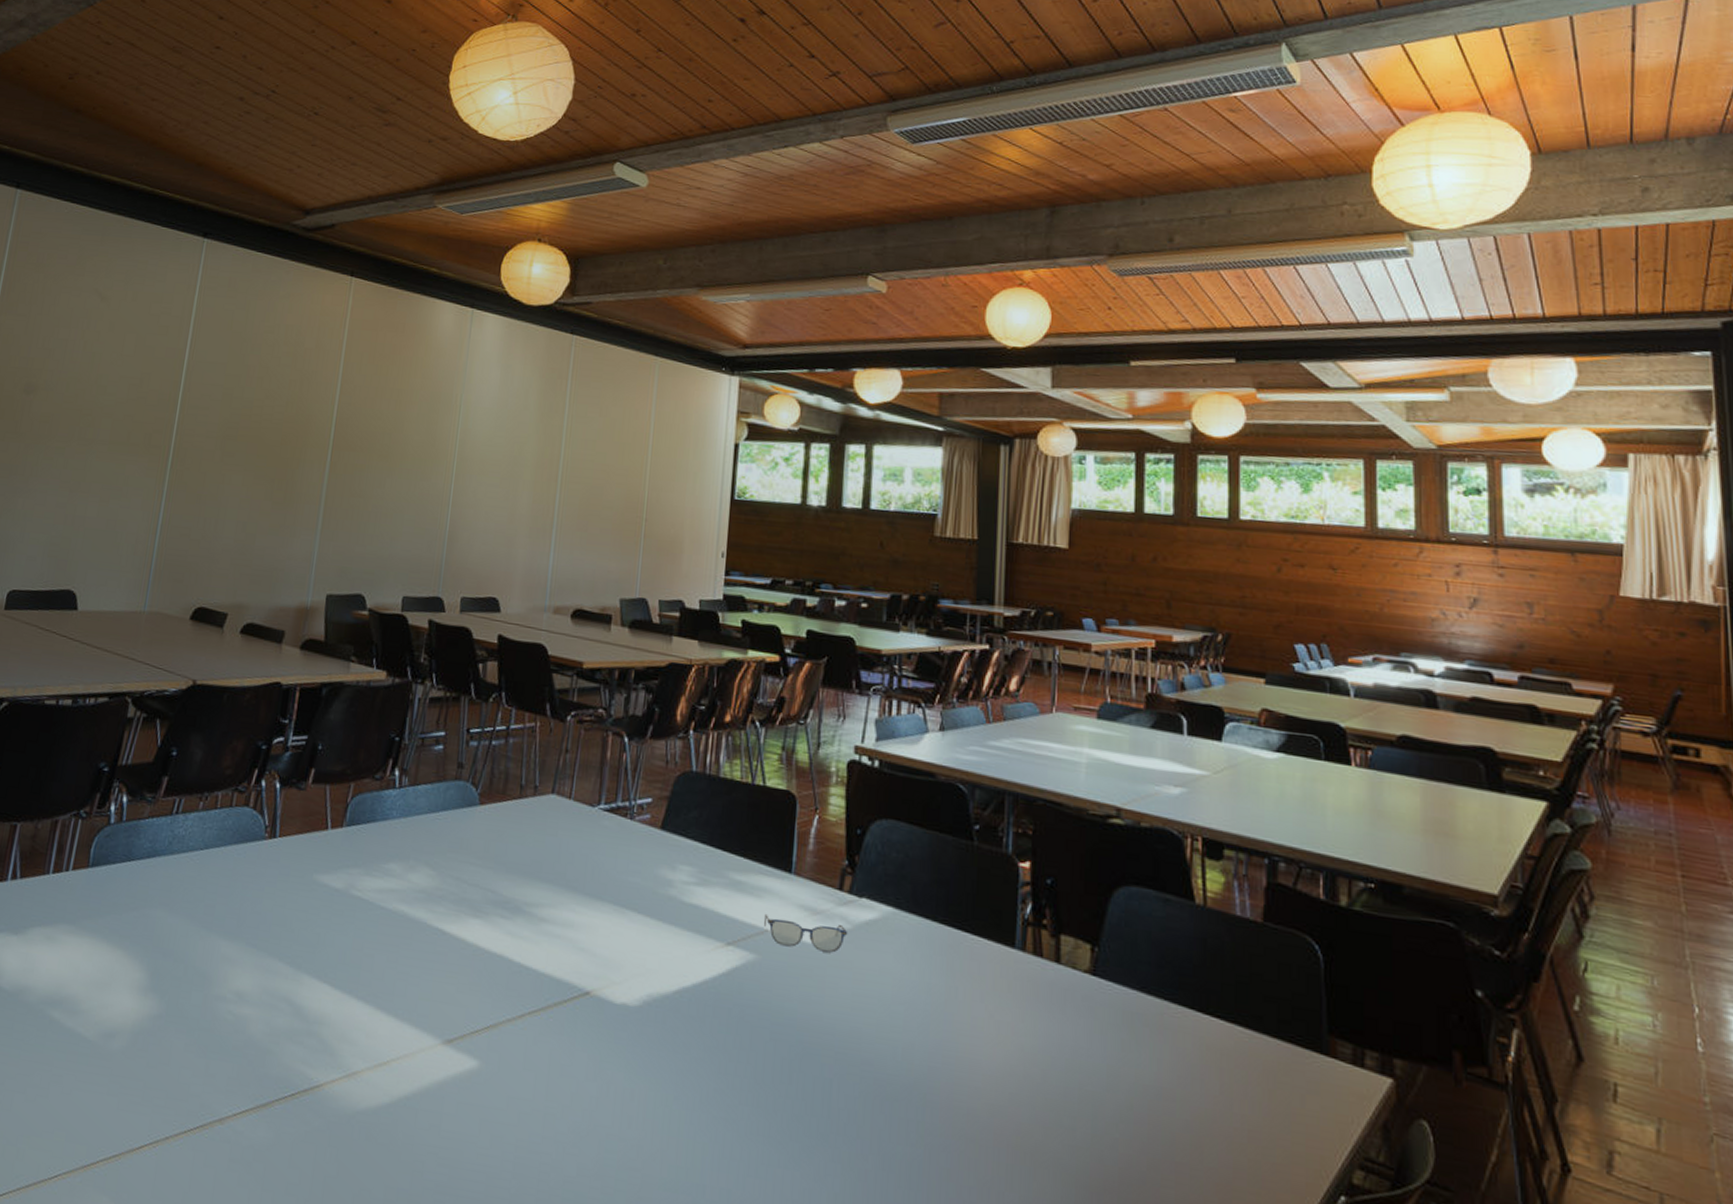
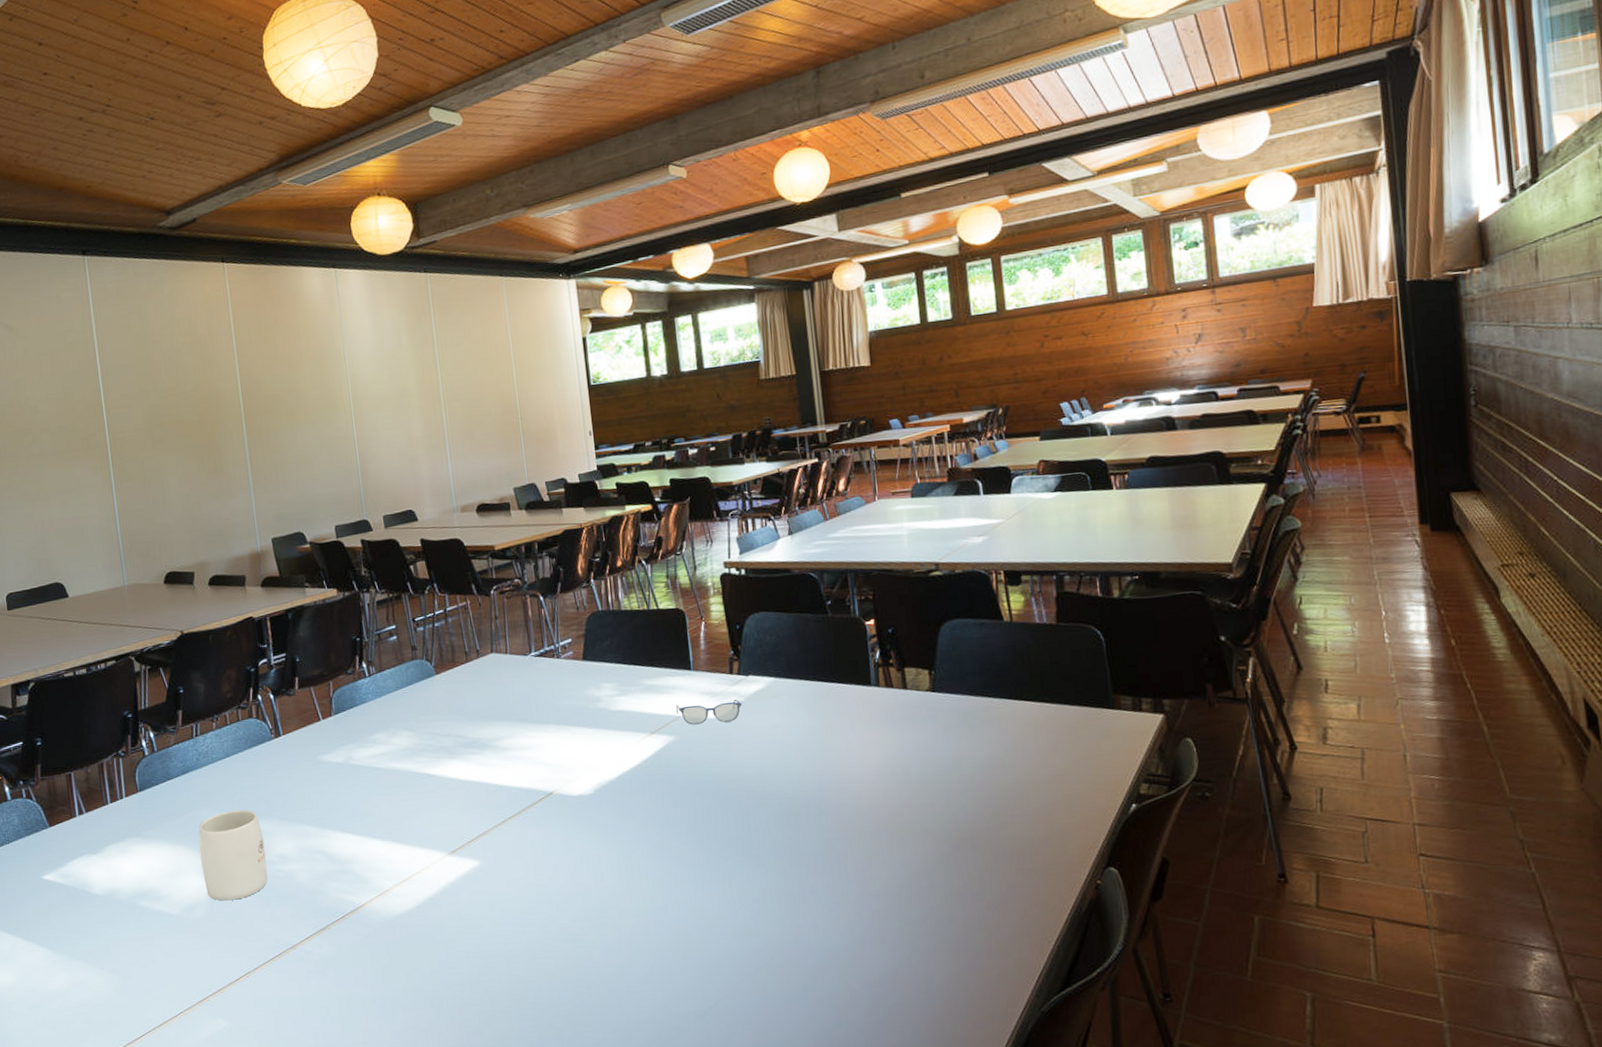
mug: none [134,917,223,1038] -> present [198,809,268,901]

